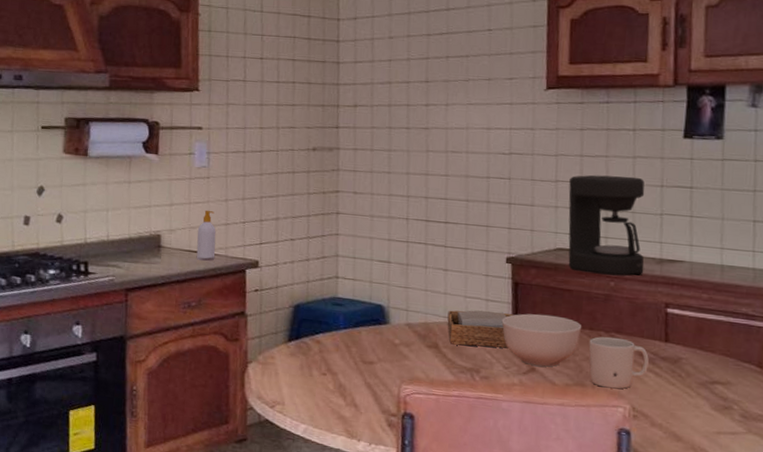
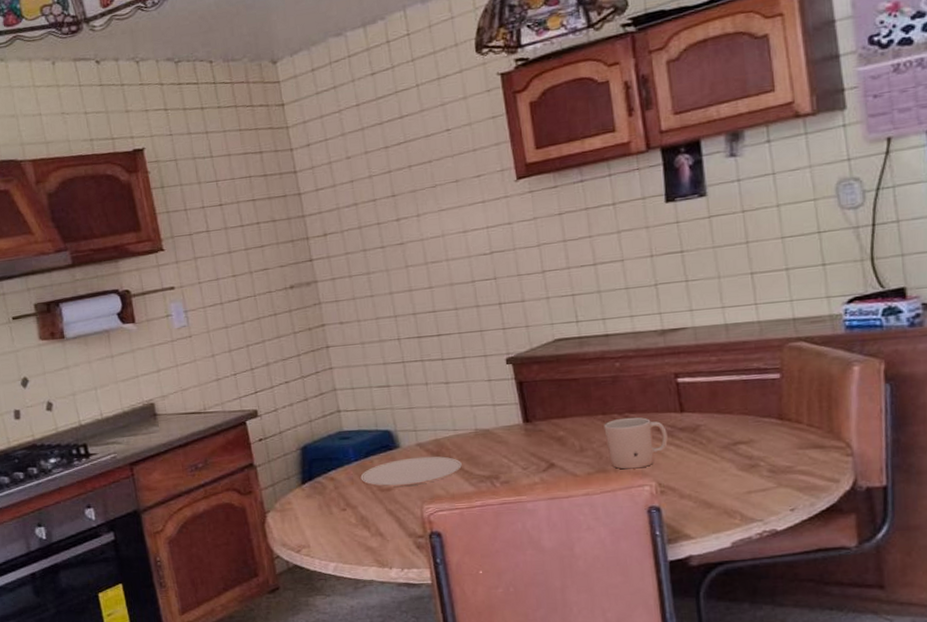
soap bottle: present [196,210,216,262] -> none [189,369,213,422]
plate: none [346,335,446,364] -> present [360,456,462,487]
napkin holder: present [447,310,513,349] -> none [456,413,523,456]
bowl: present [501,313,582,367] -> none [512,407,595,461]
coffee maker: present [568,174,645,277] -> none [556,251,647,359]

